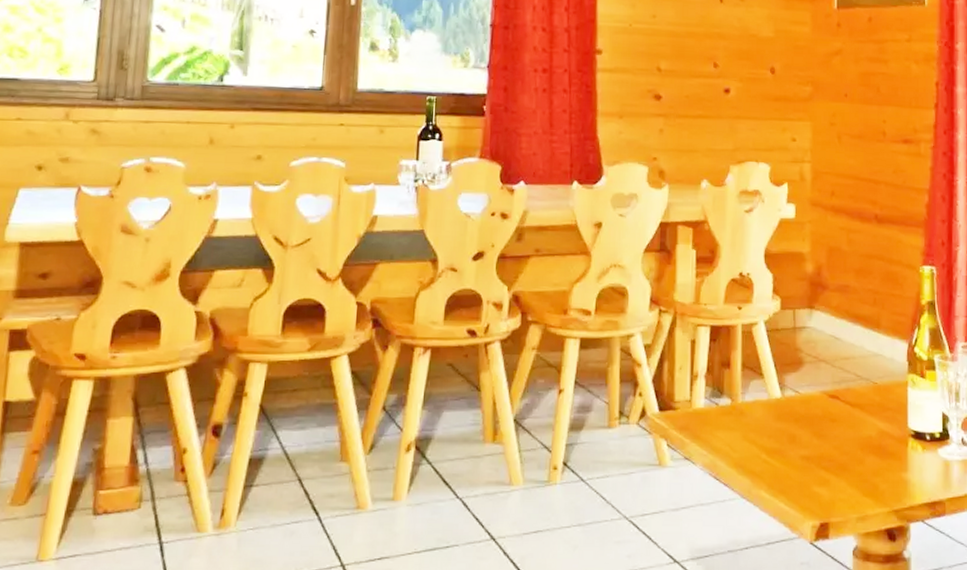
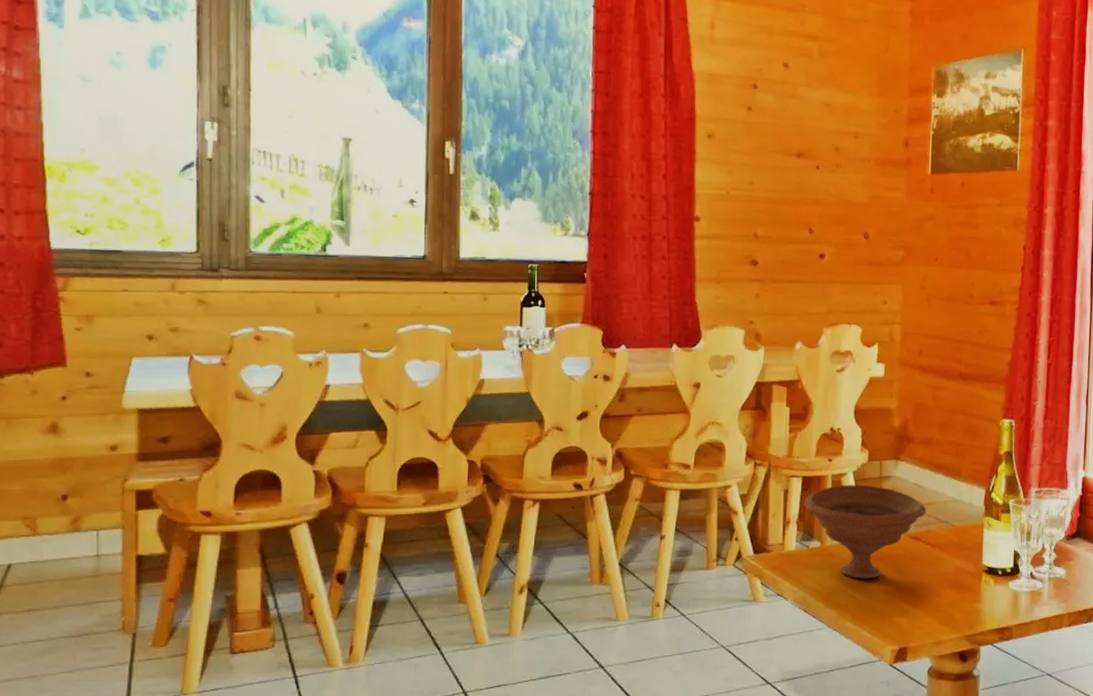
bowl: none [713,335,845,443] -> present [804,484,927,579]

